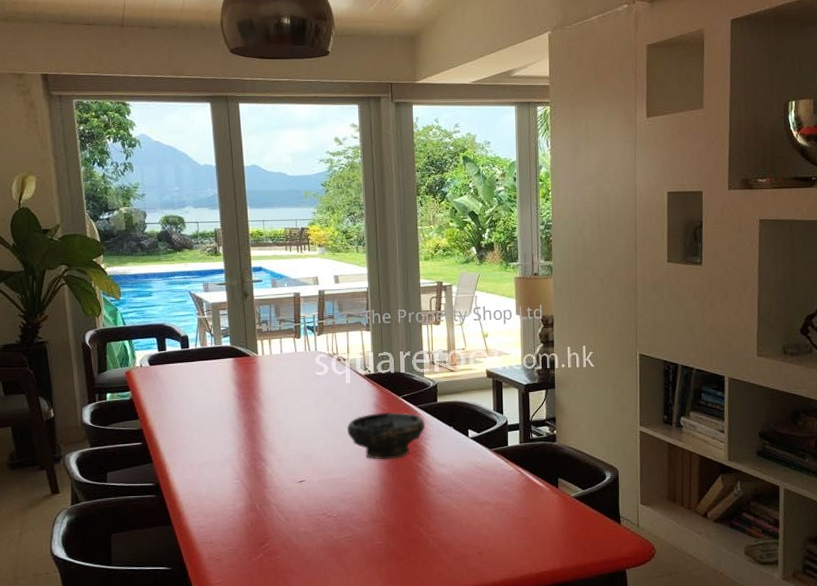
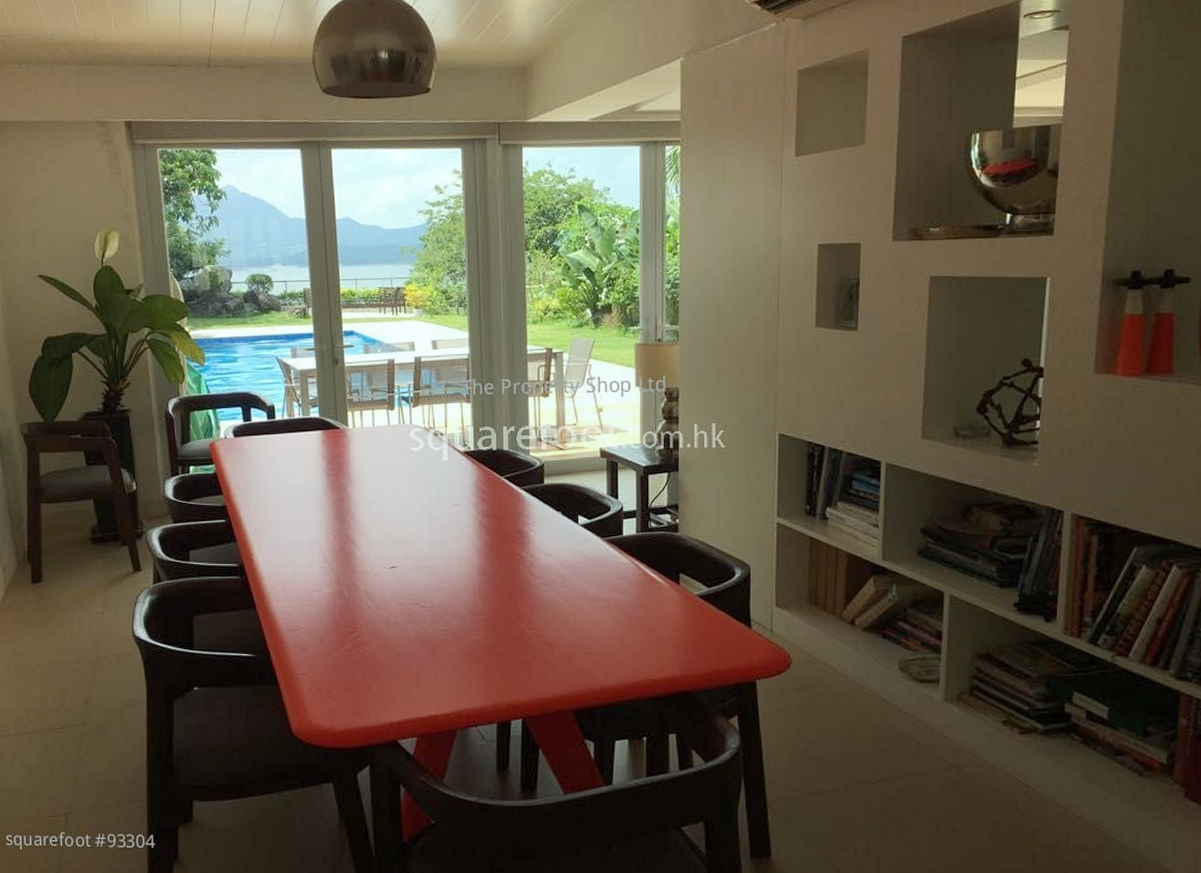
bowl: present [346,411,426,460] -> none [443,493,530,547]

